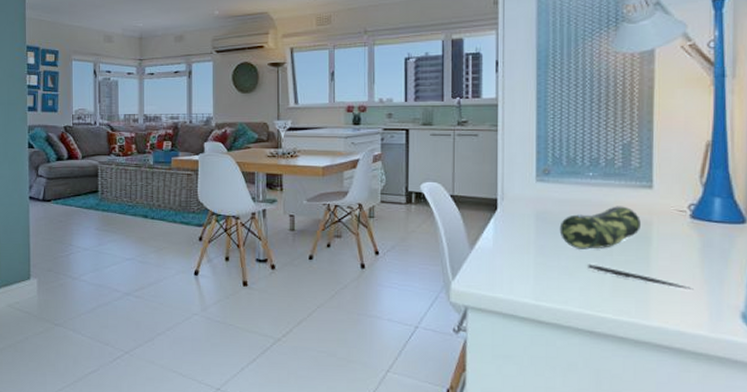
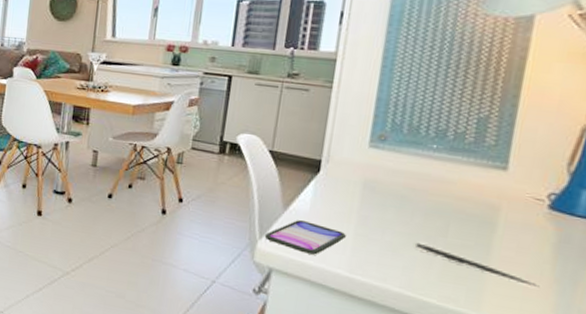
smartphone: none [456,257,527,288] -> present [264,220,346,255]
pencil case: present [559,206,641,249] -> none [388,184,487,229]

